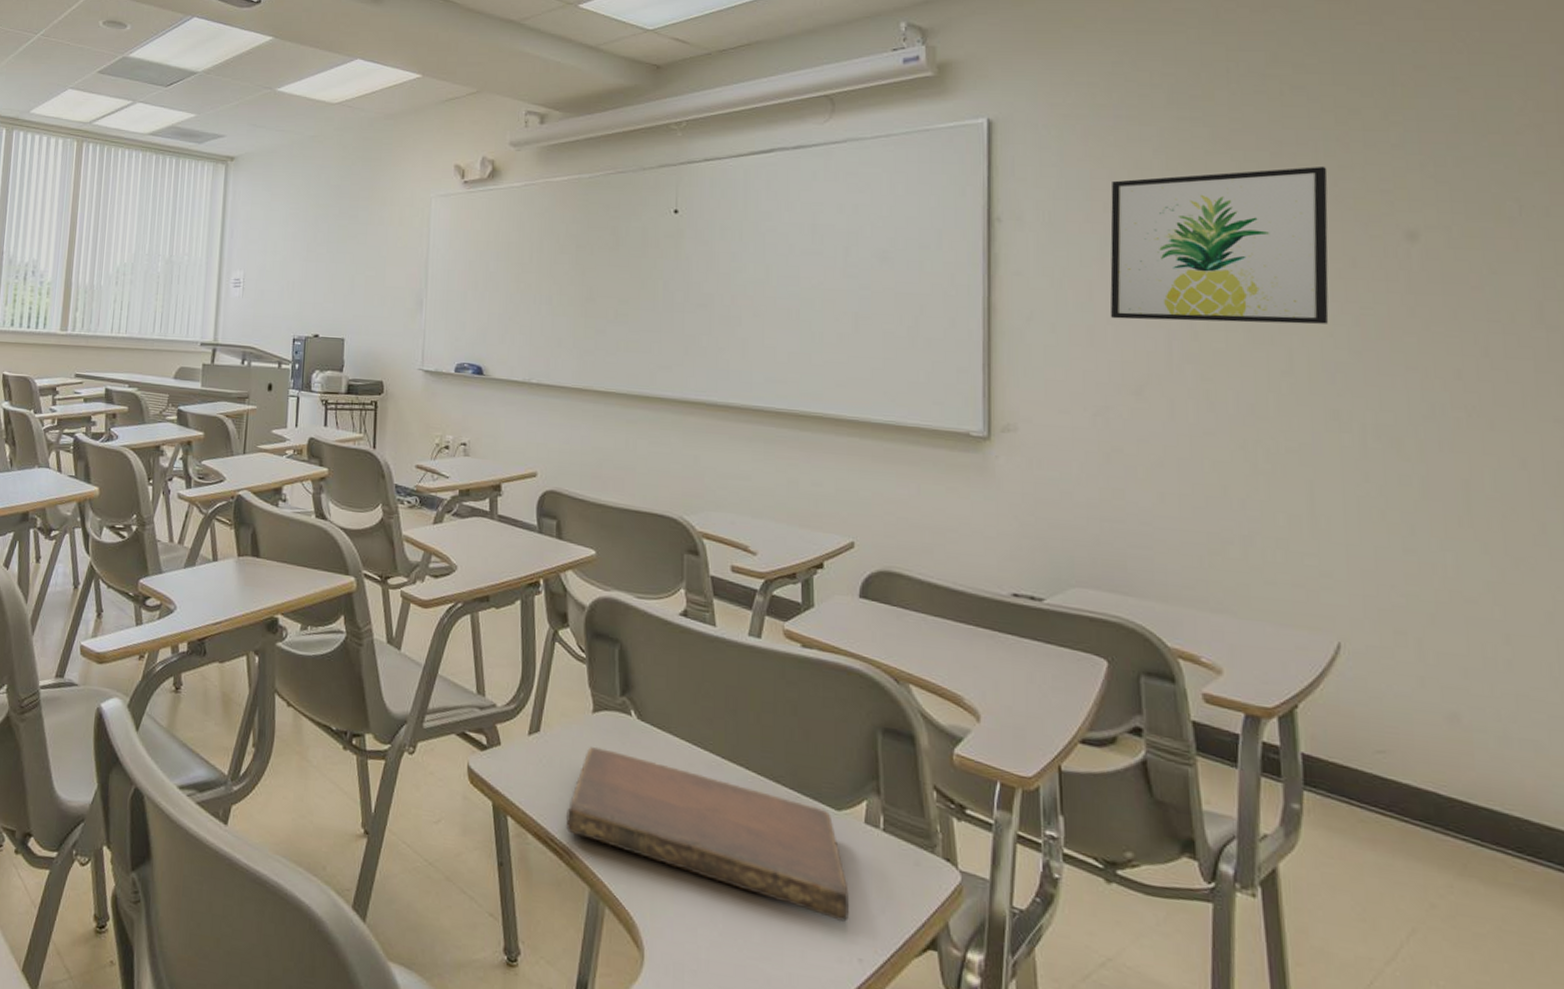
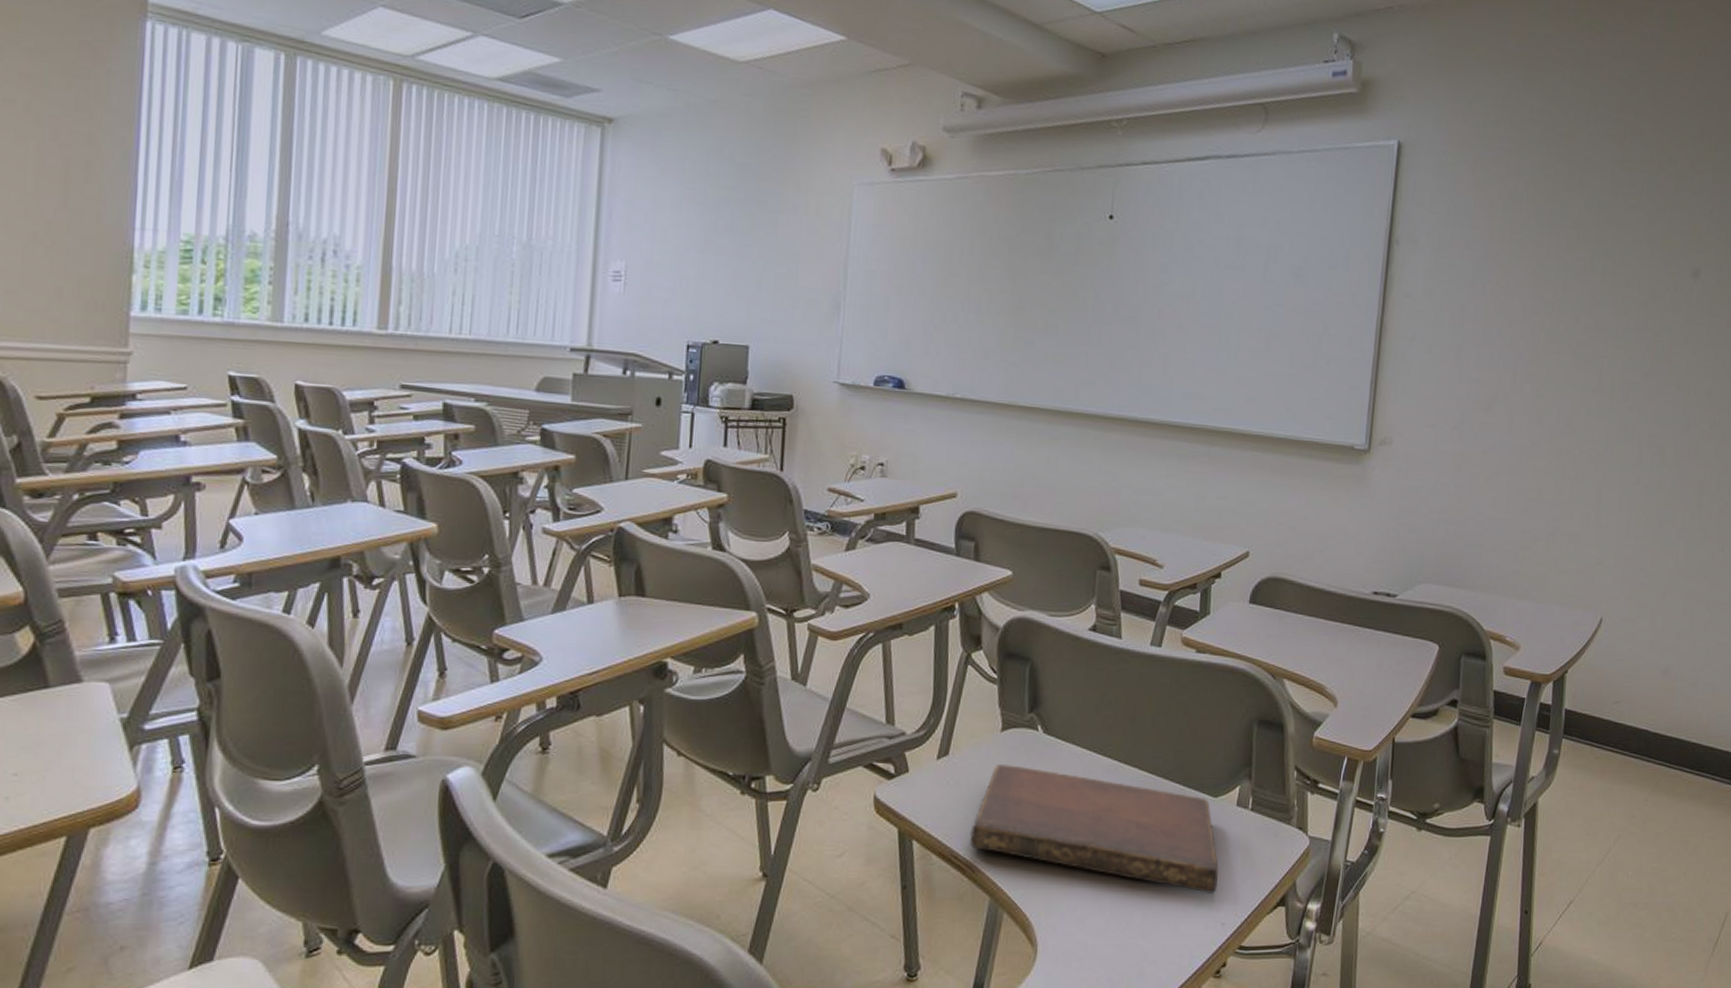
wall art: present [1110,166,1329,324] -> none [1474,207,1647,349]

